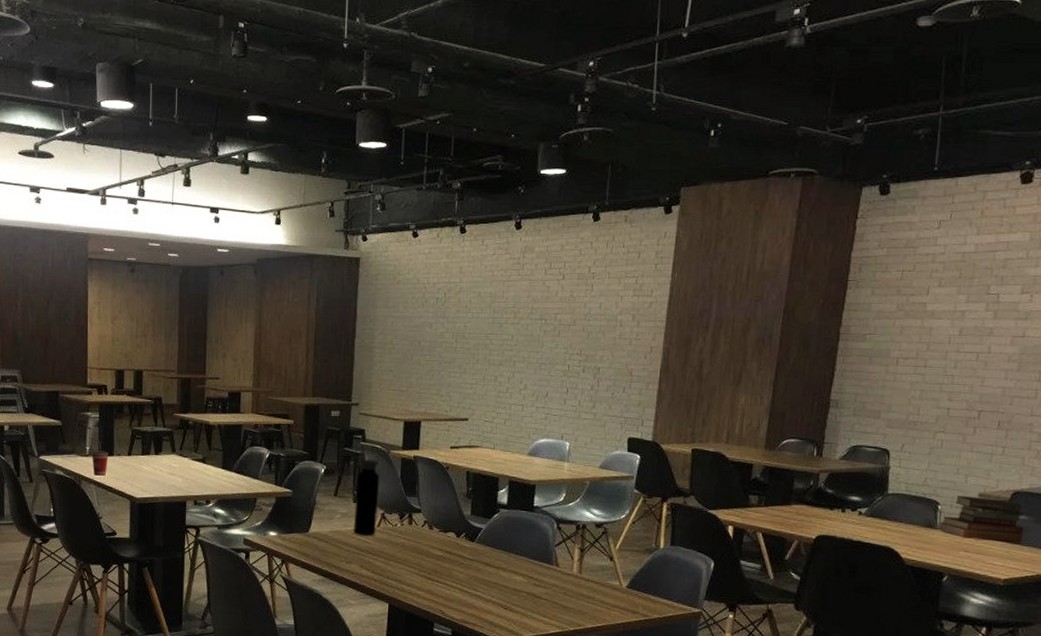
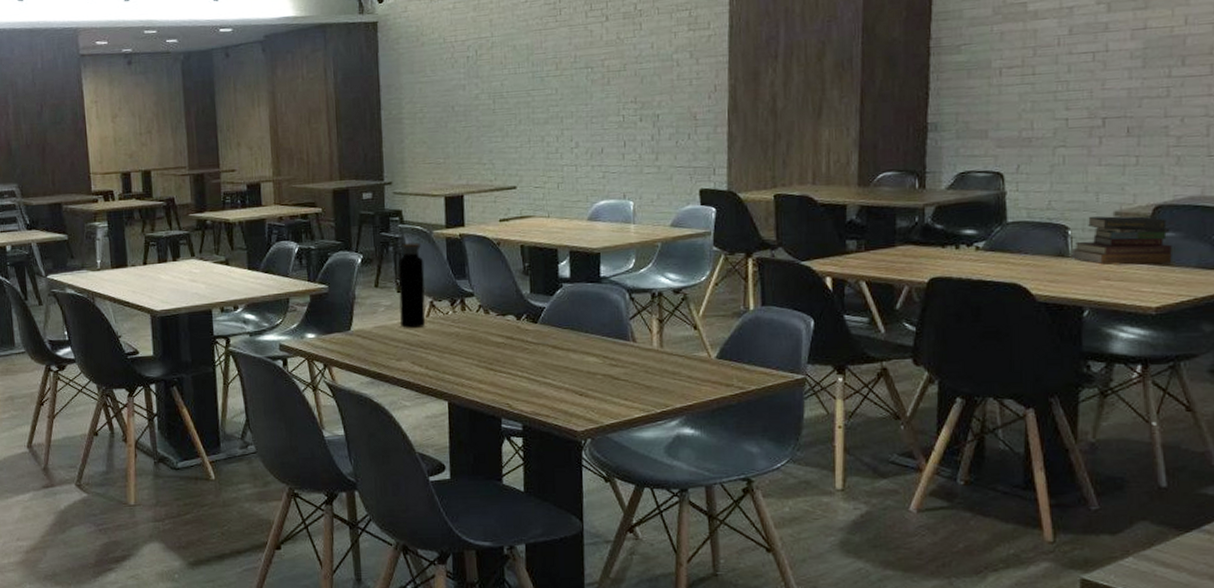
beverage cup: present [89,437,109,477] -> none [99,249,122,292]

